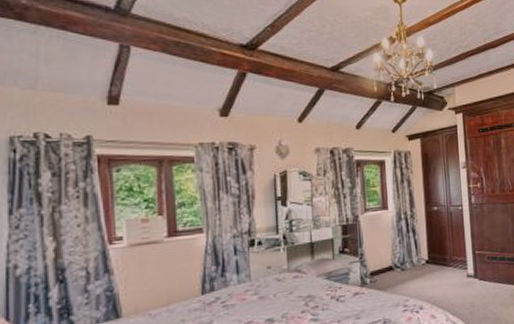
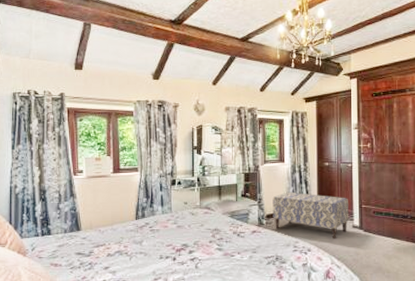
bench: none [376,242,462,293] -> present [272,192,349,239]

